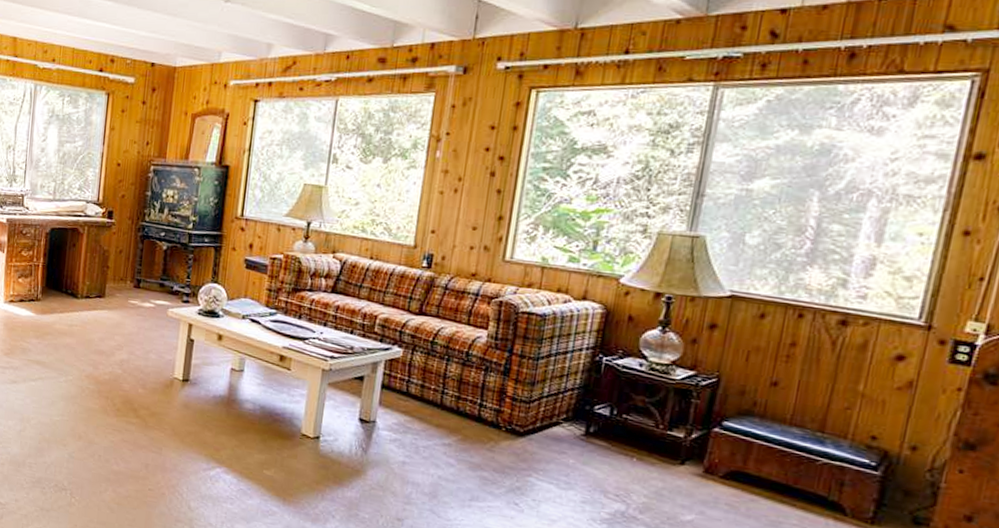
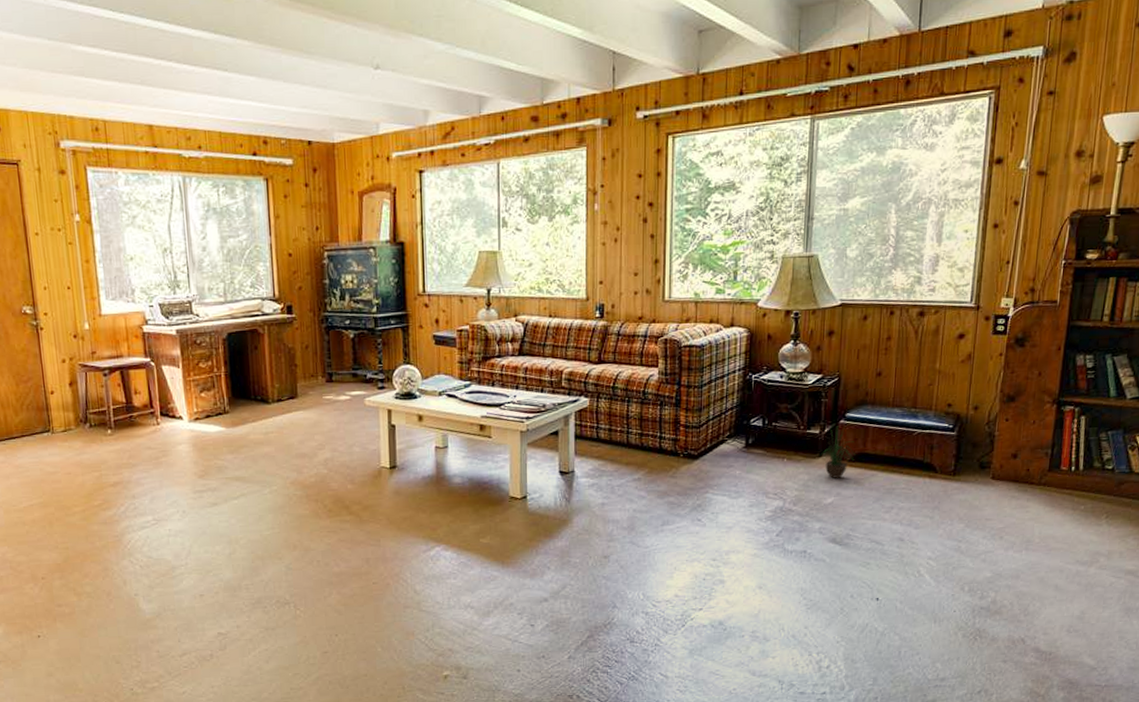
potted plant: none [685,433,731,496] -> present [822,426,855,479]

